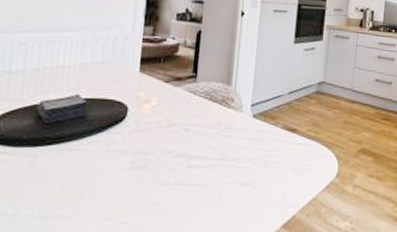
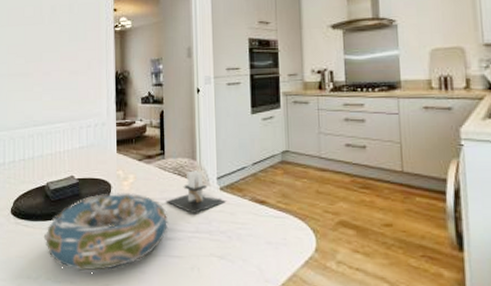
decorative bowl: none [28,116,193,205] -> present [43,193,169,273]
candle: none [192,96,258,140] -> present [165,170,227,213]

